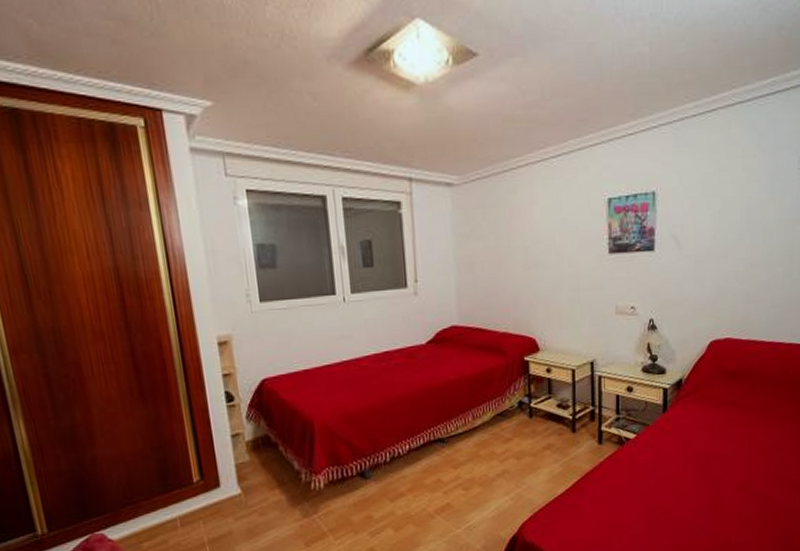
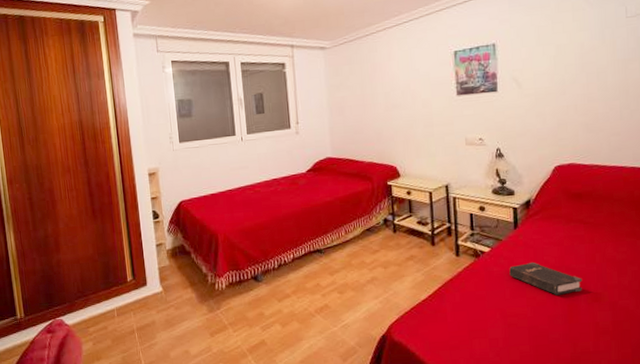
hardback book: none [655,449,730,485] -> present [509,261,583,295]

